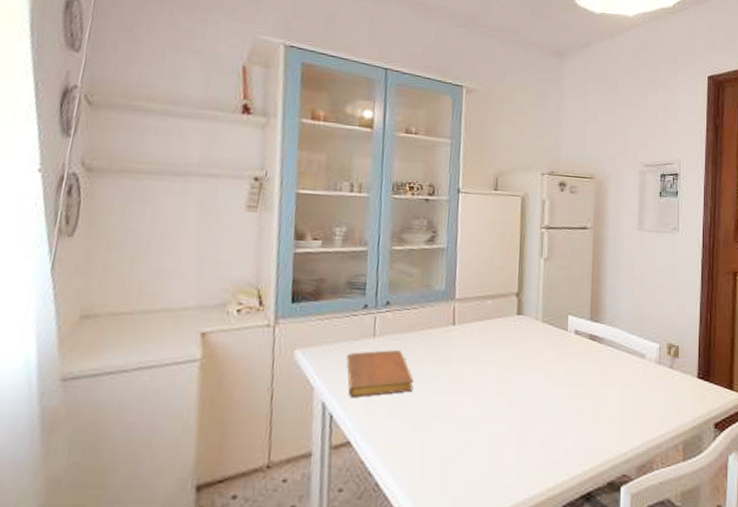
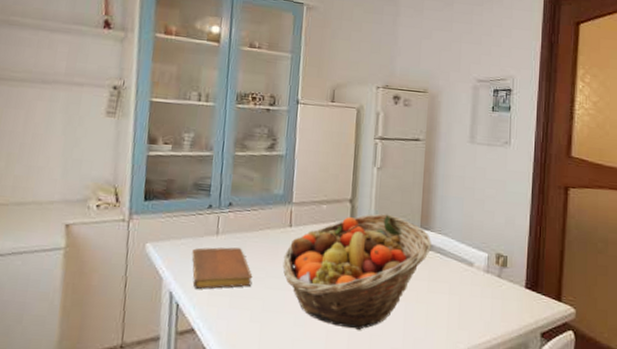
fruit basket: none [446,307,602,433] -> present [282,213,431,331]

